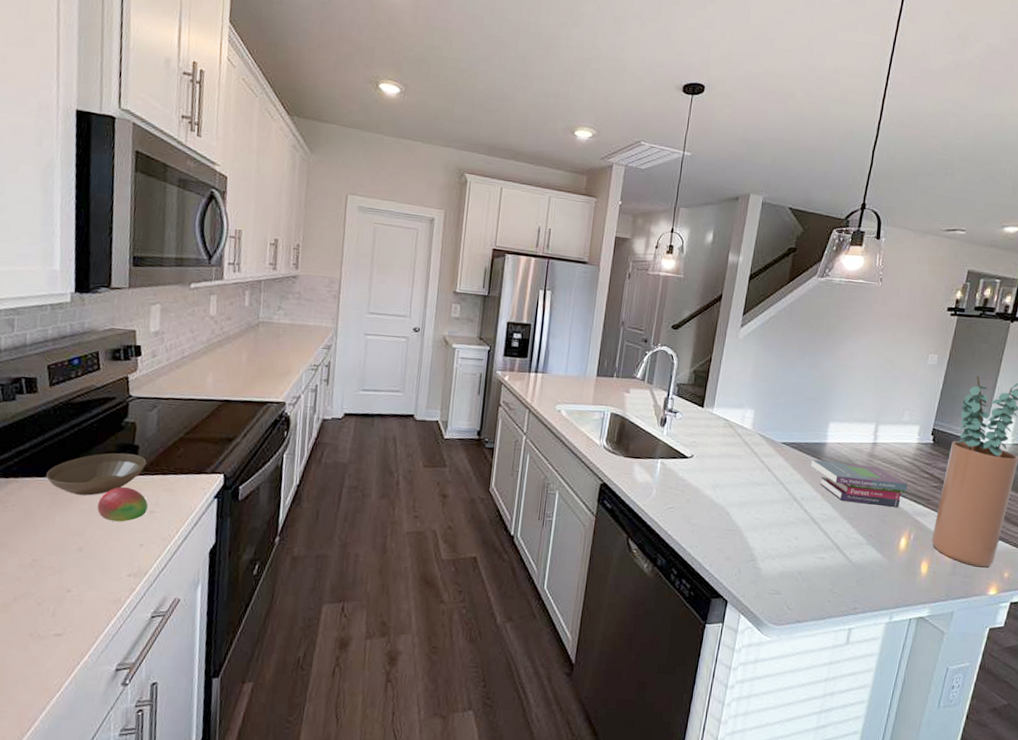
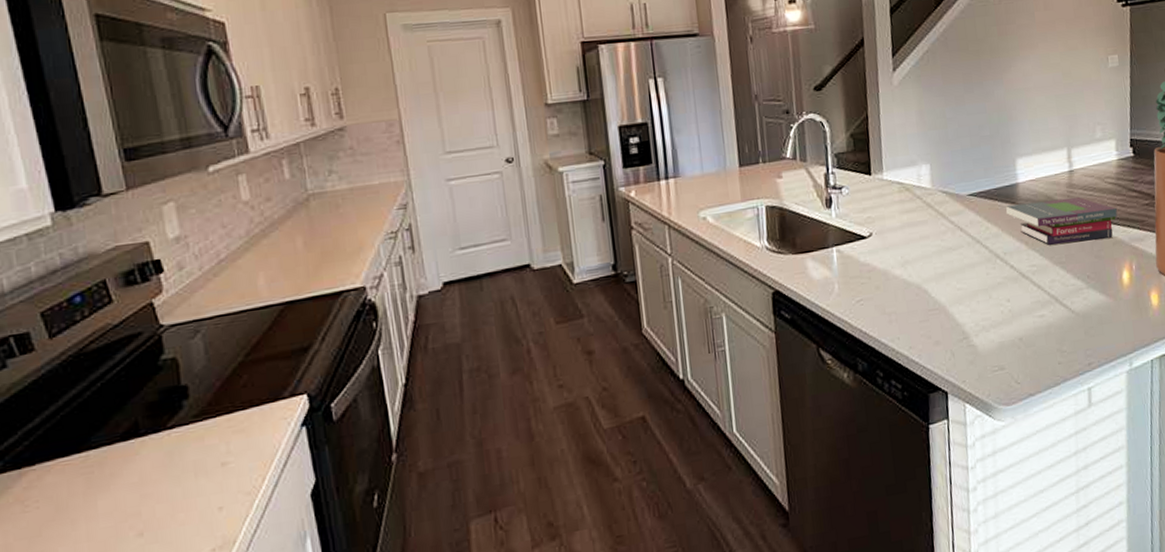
bowl: present [45,452,147,496] -> none [71,397,203,468]
fruit: present [97,487,148,522] -> none [150,440,218,489]

